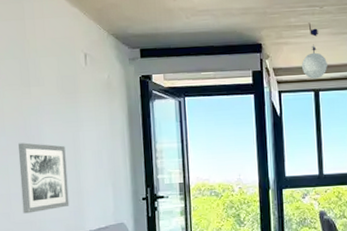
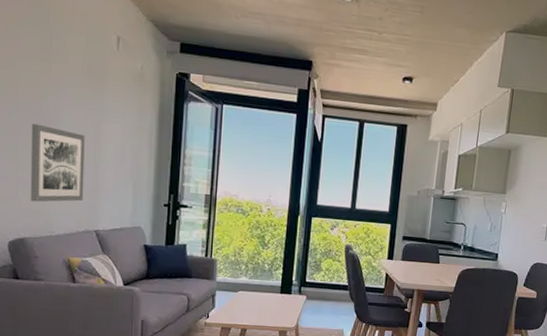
pendant lamp: present [301,22,327,79] -> none [350,47,377,109]

